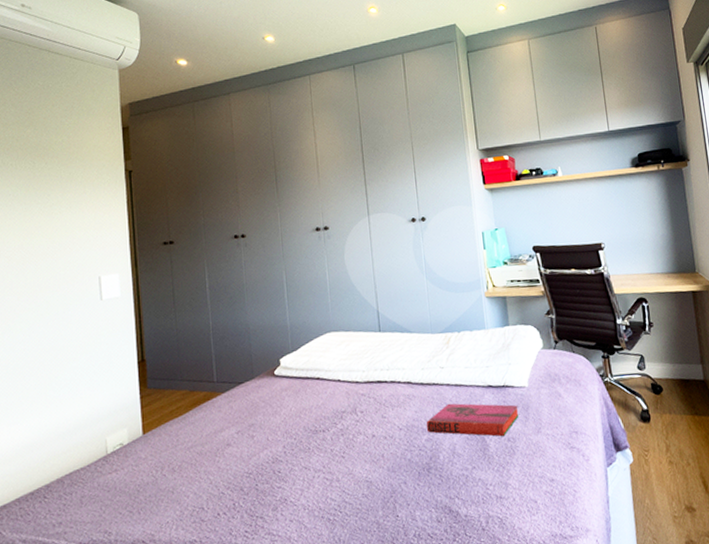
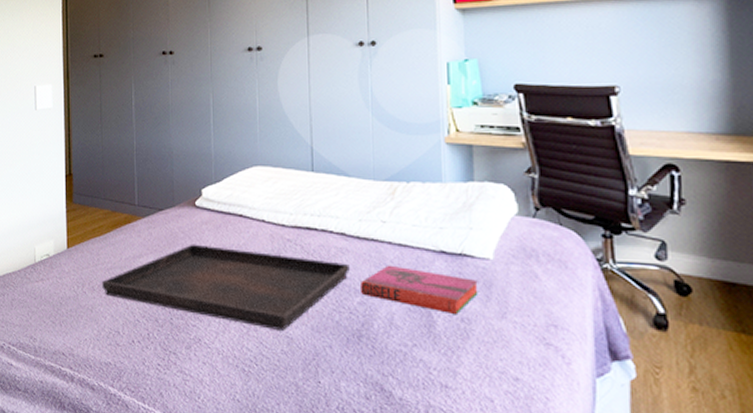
serving tray: none [183,407,417,478] -> present [102,244,350,332]

